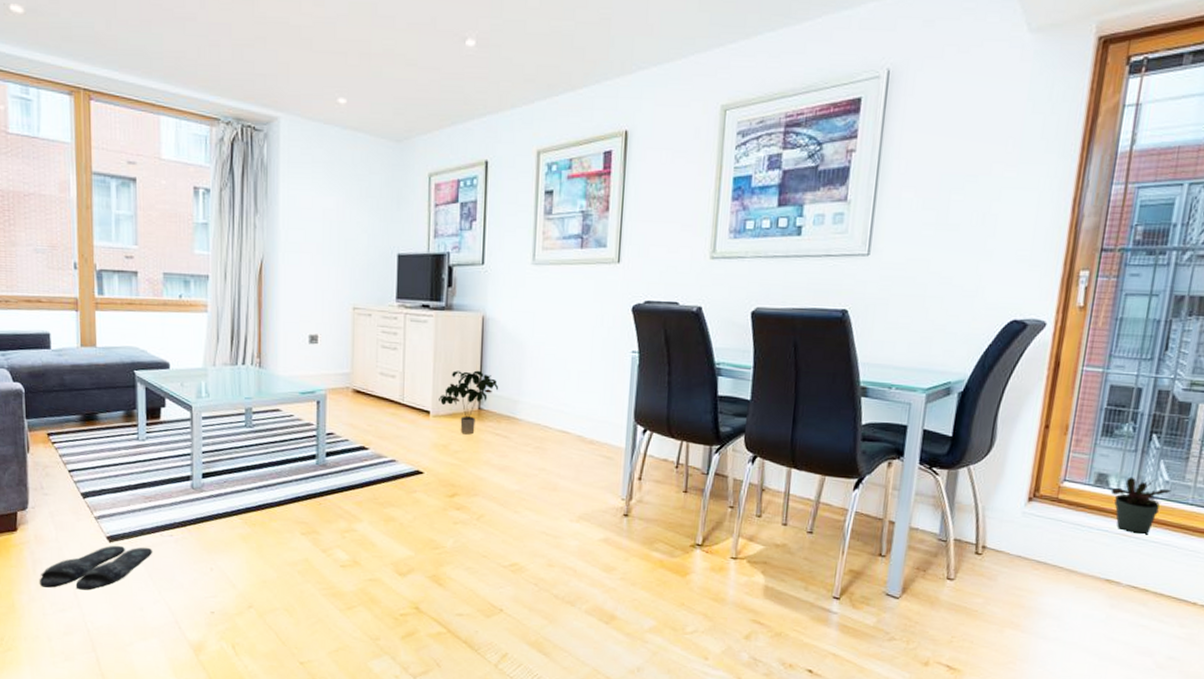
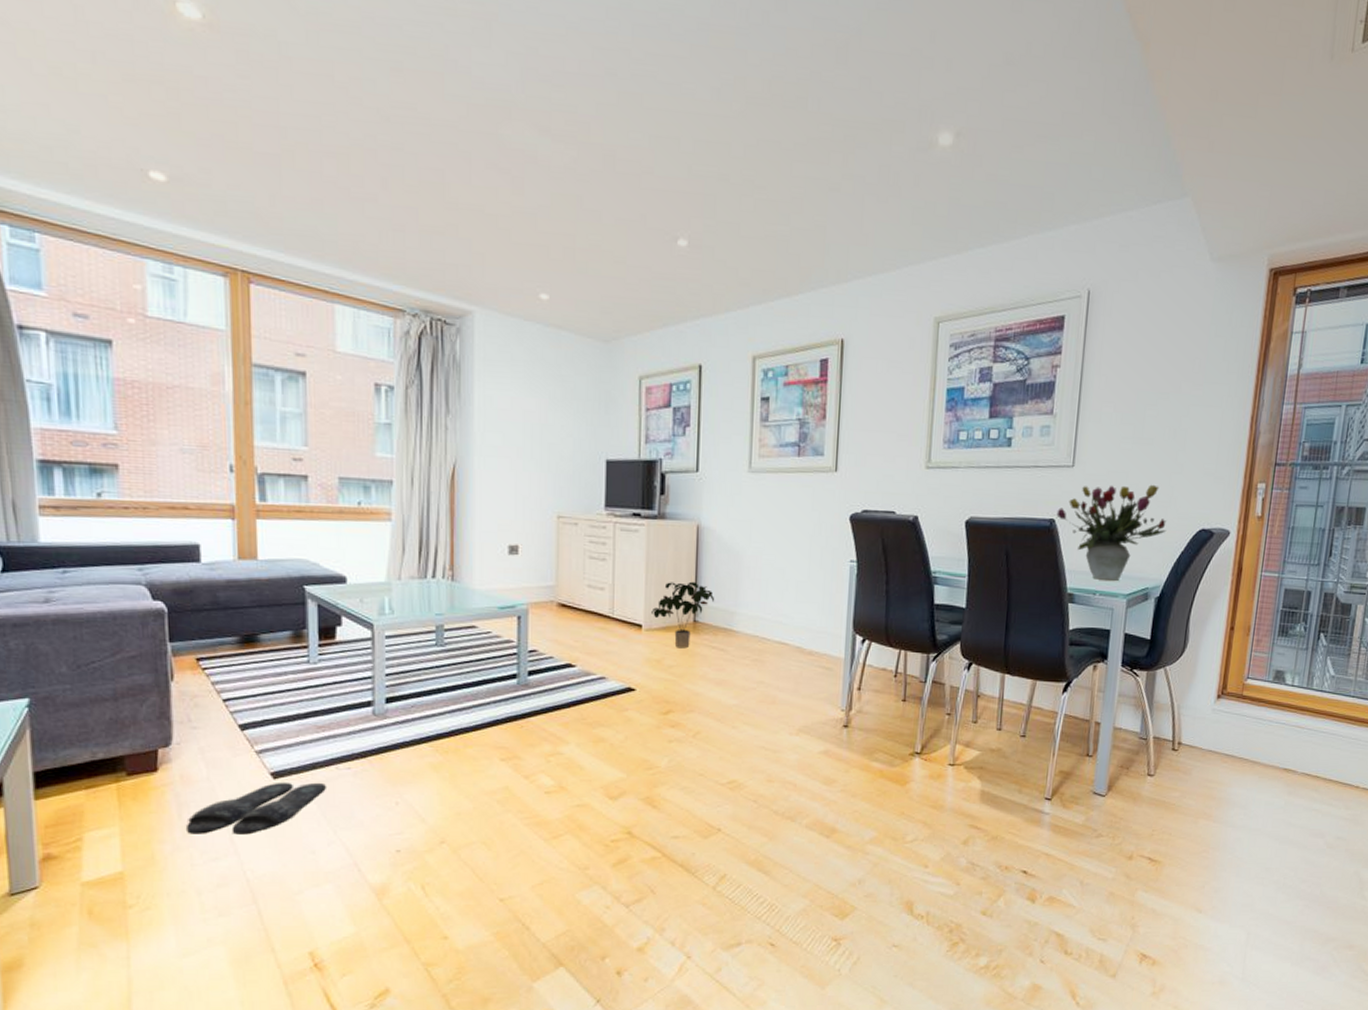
flower arrangement: none [849,273,973,374] -> present [1056,484,1167,581]
potted plant: present [1110,476,1171,535] -> none [1286,673,1336,726]

